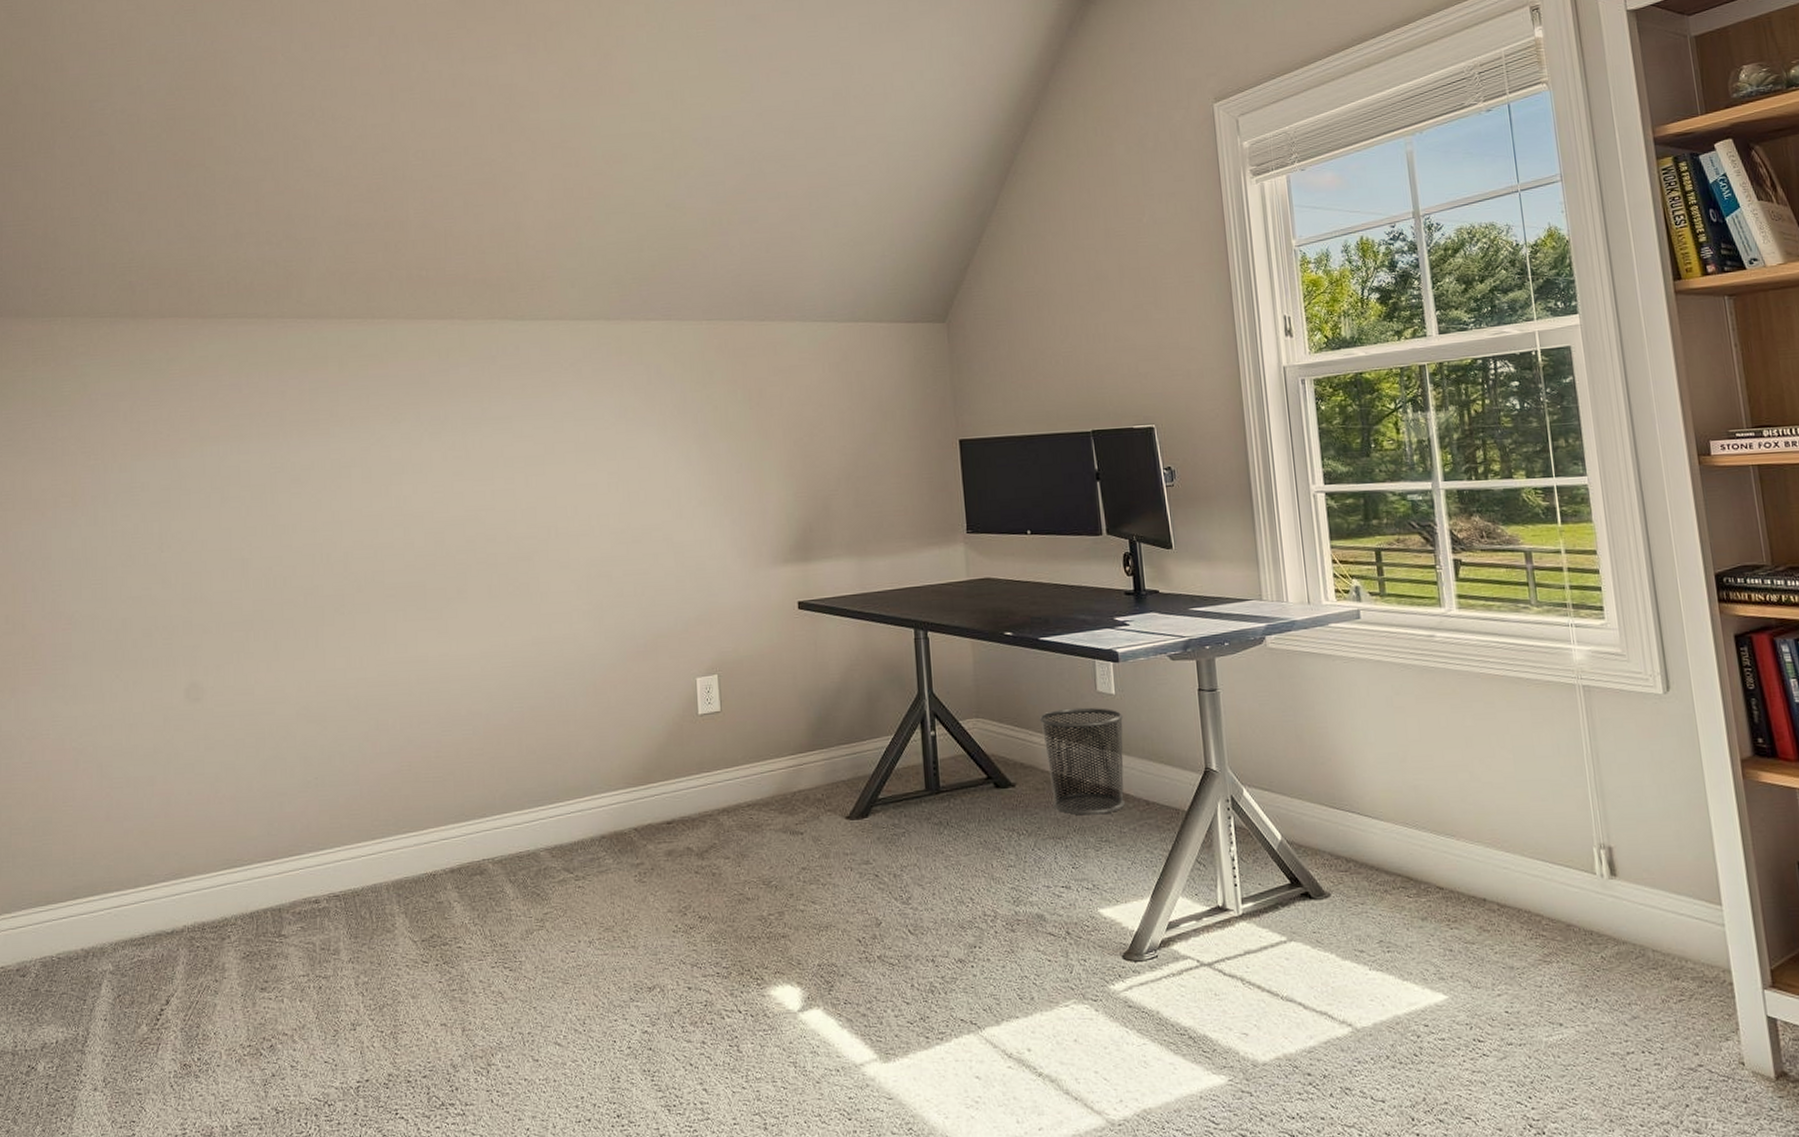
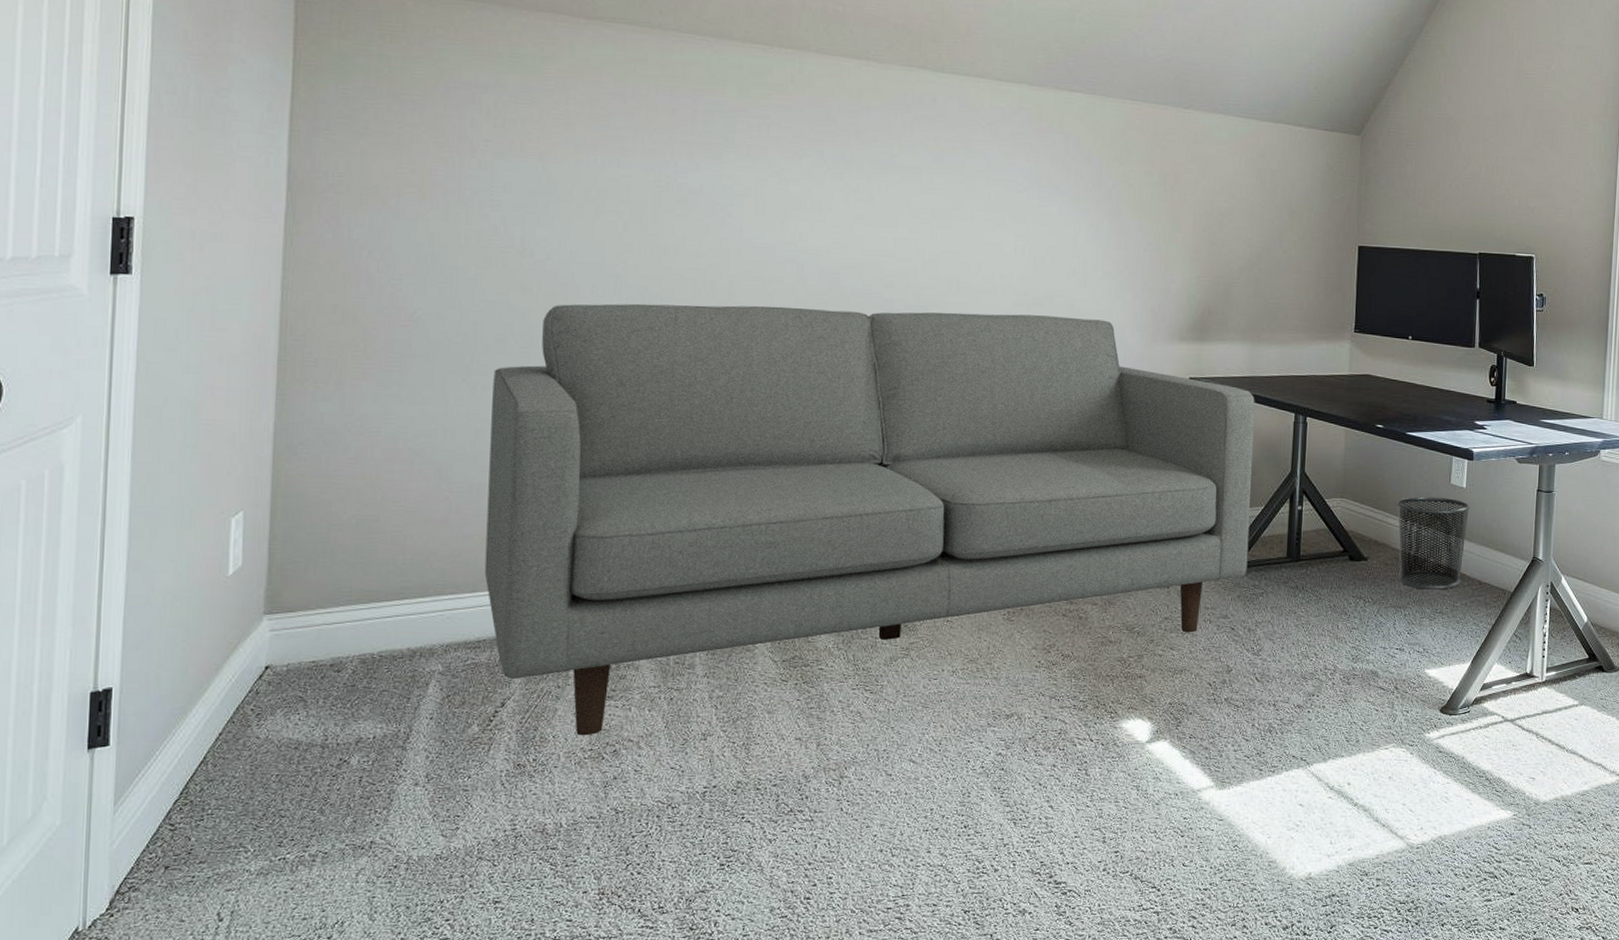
sofa: none [142,550,884,1032] -> present [484,303,1255,736]

